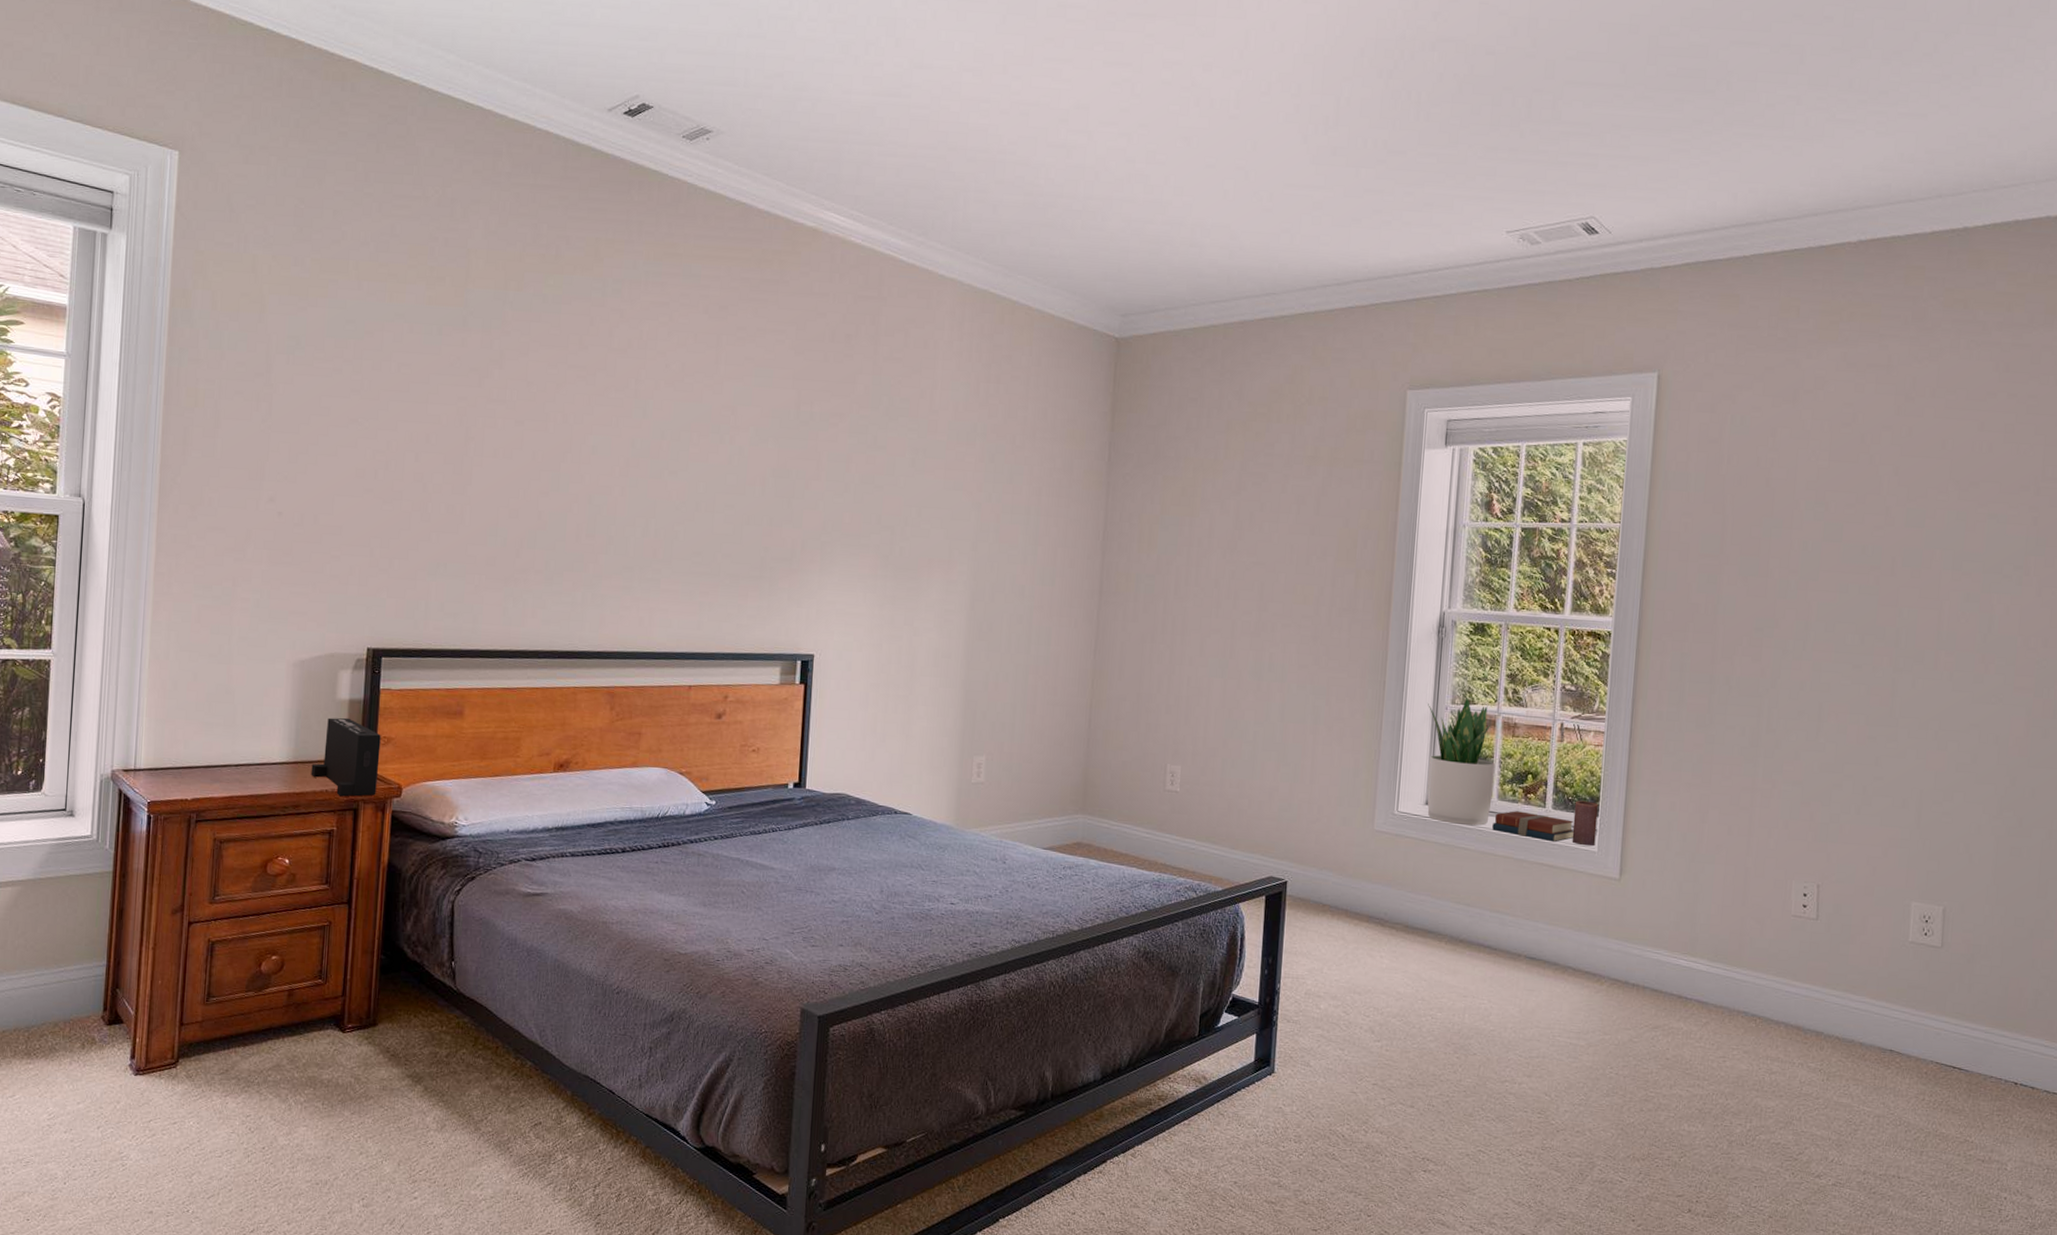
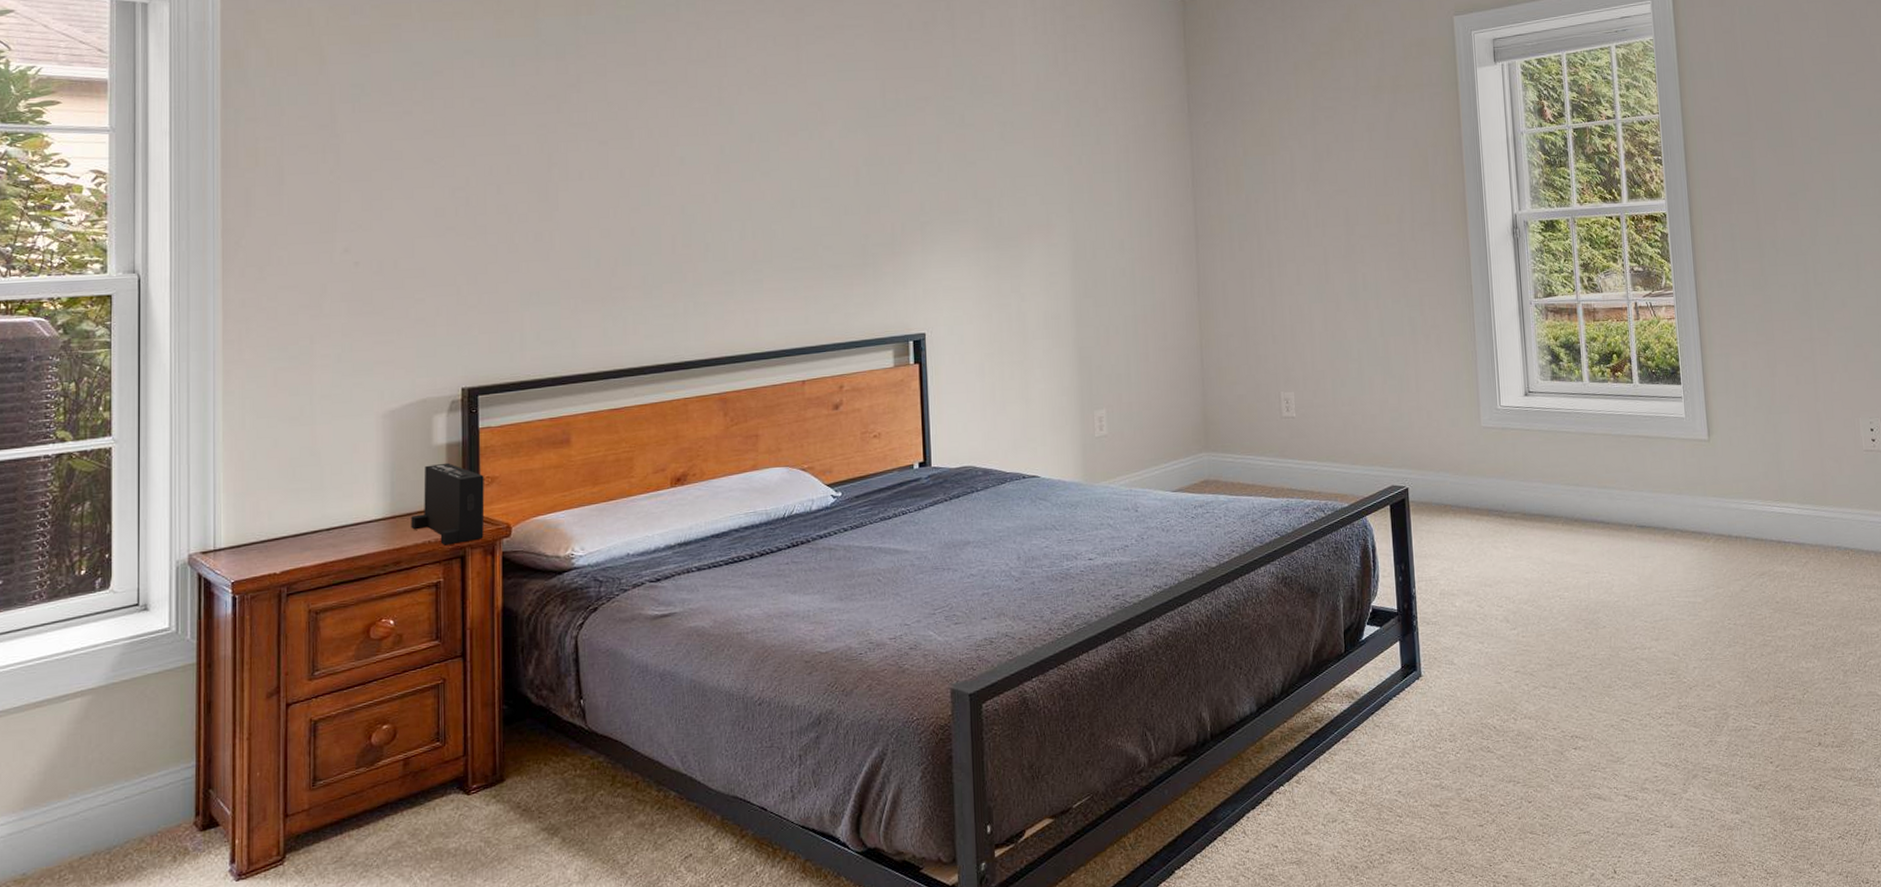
planter: present [1427,698,1495,826] -> none [1513,291,1584,411]
books: present [1492,811,1574,843] -> none [1588,389,1662,415]
candle: present [1572,800,1598,847] -> none [1658,371,1682,414]

